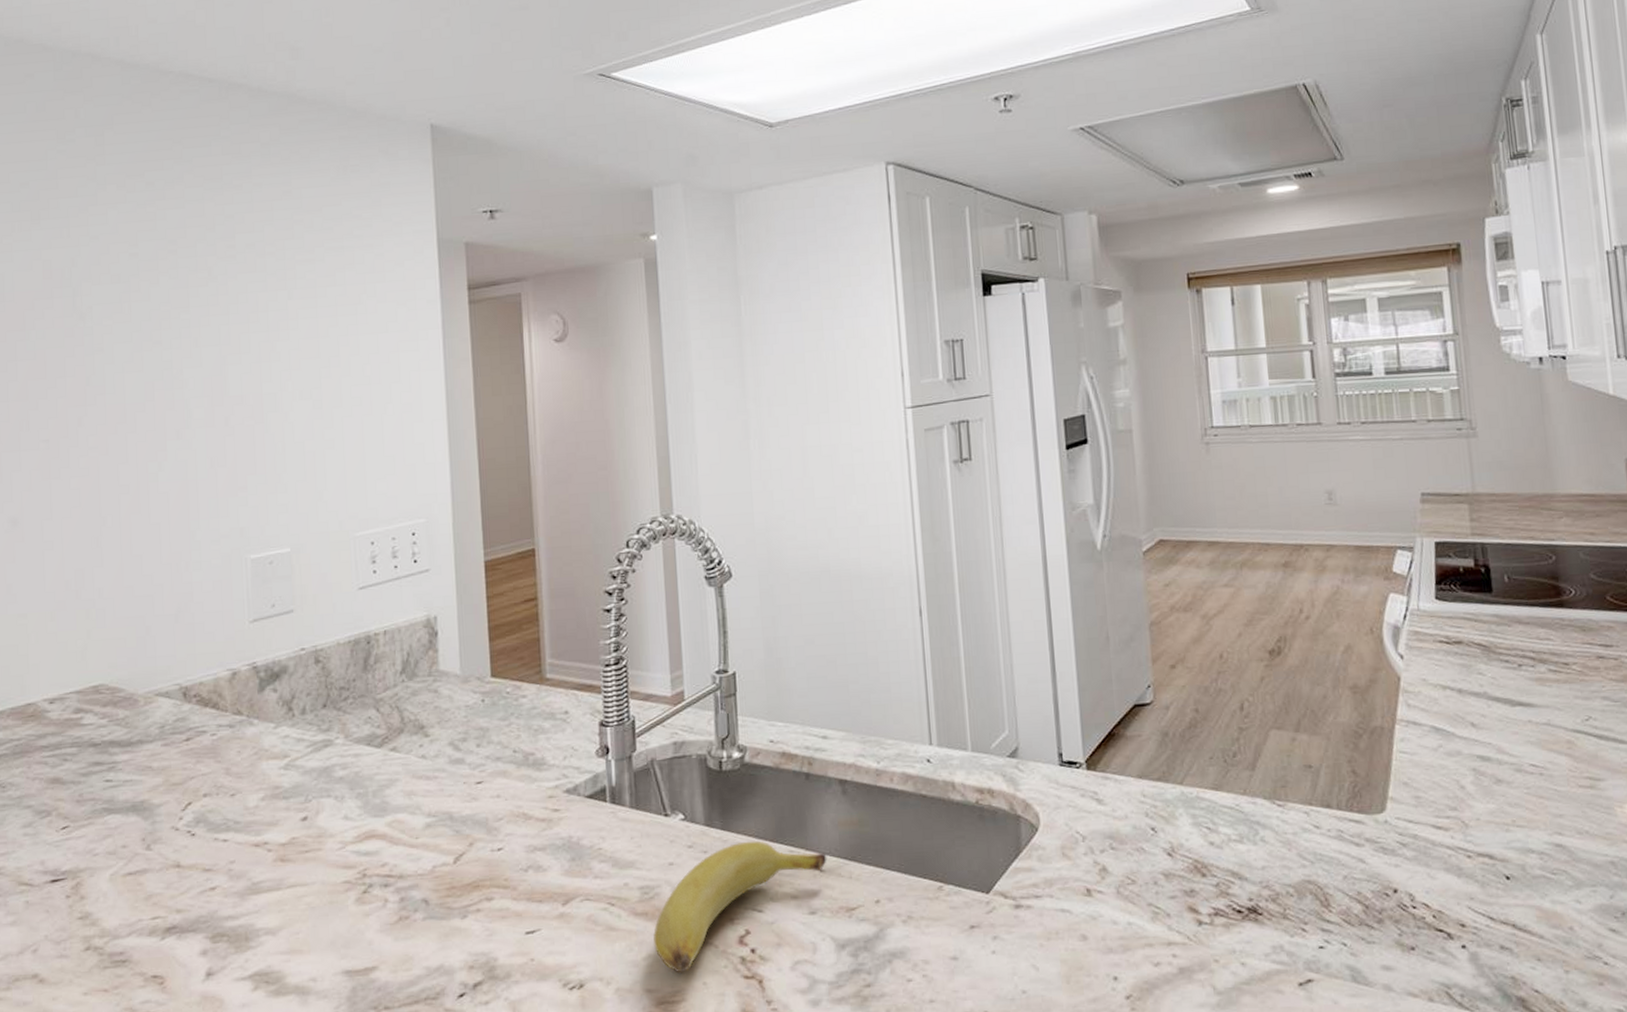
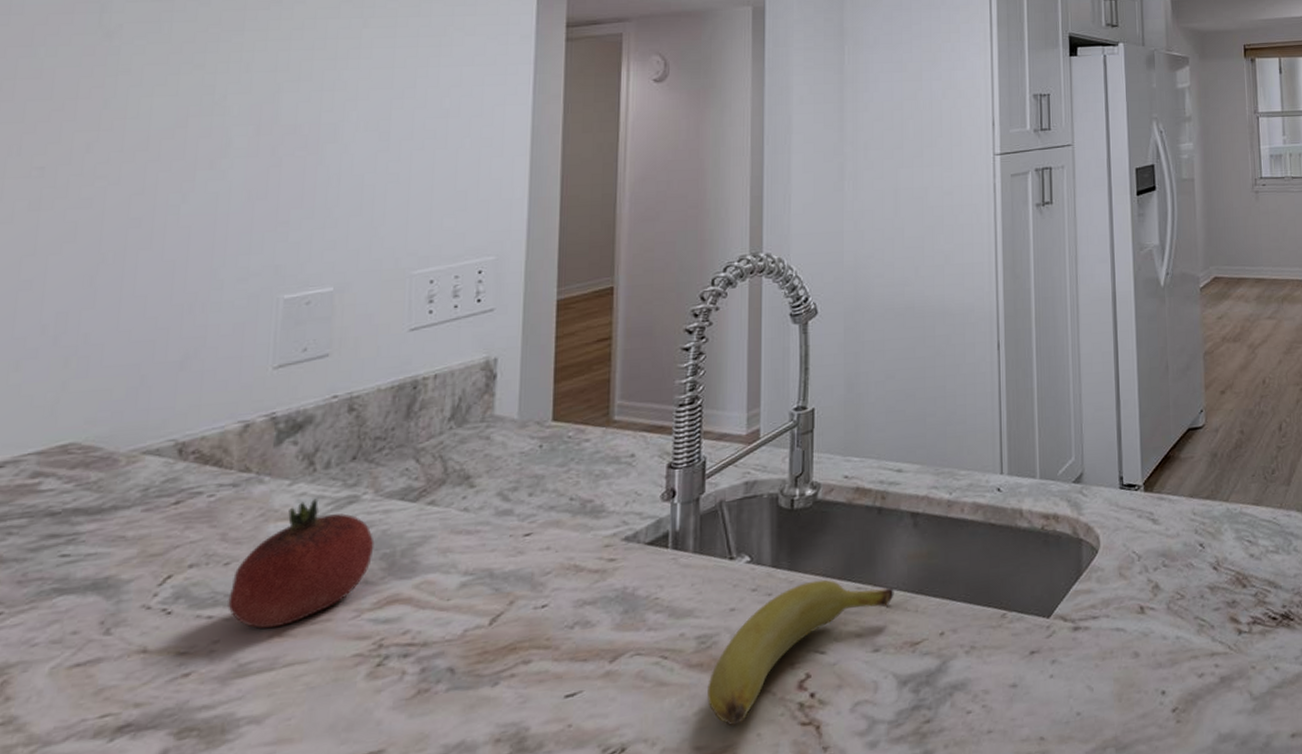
fruit: none [237,741,350,854] -> present [228,499,375,629]

